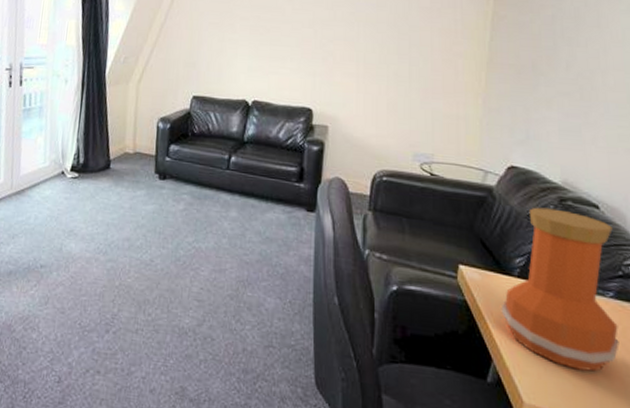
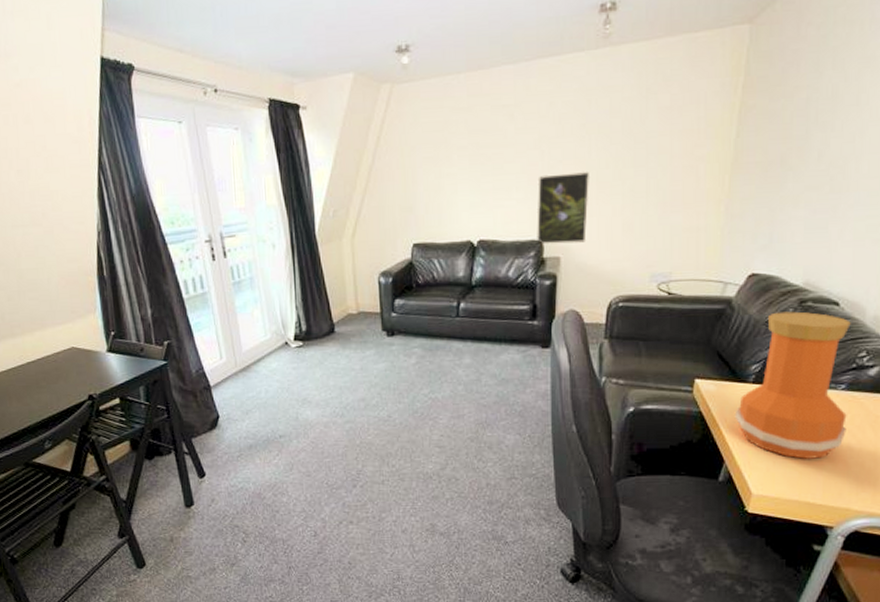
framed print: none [307,51,357,116] -> present [537,172,589,245]

